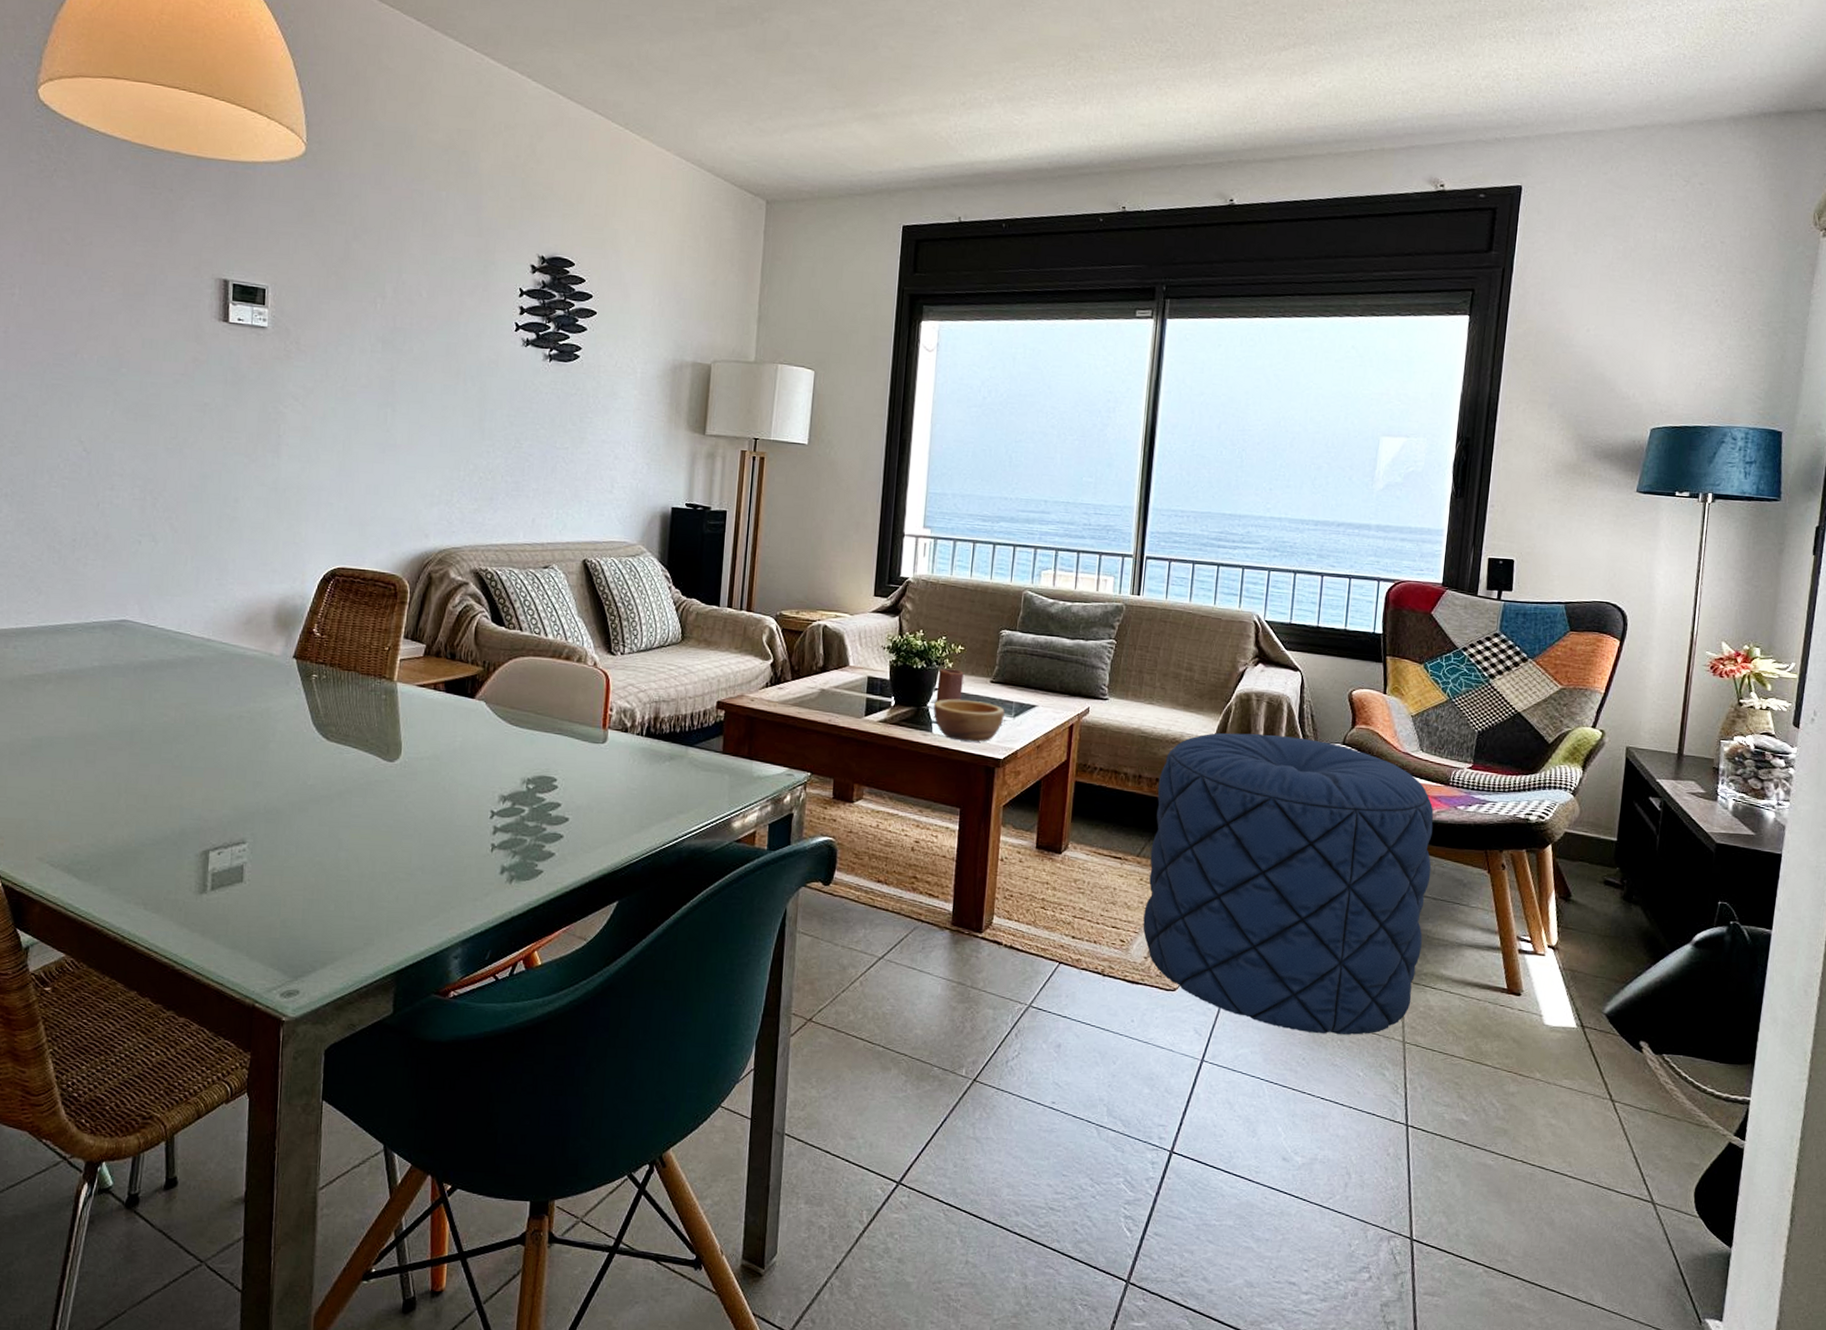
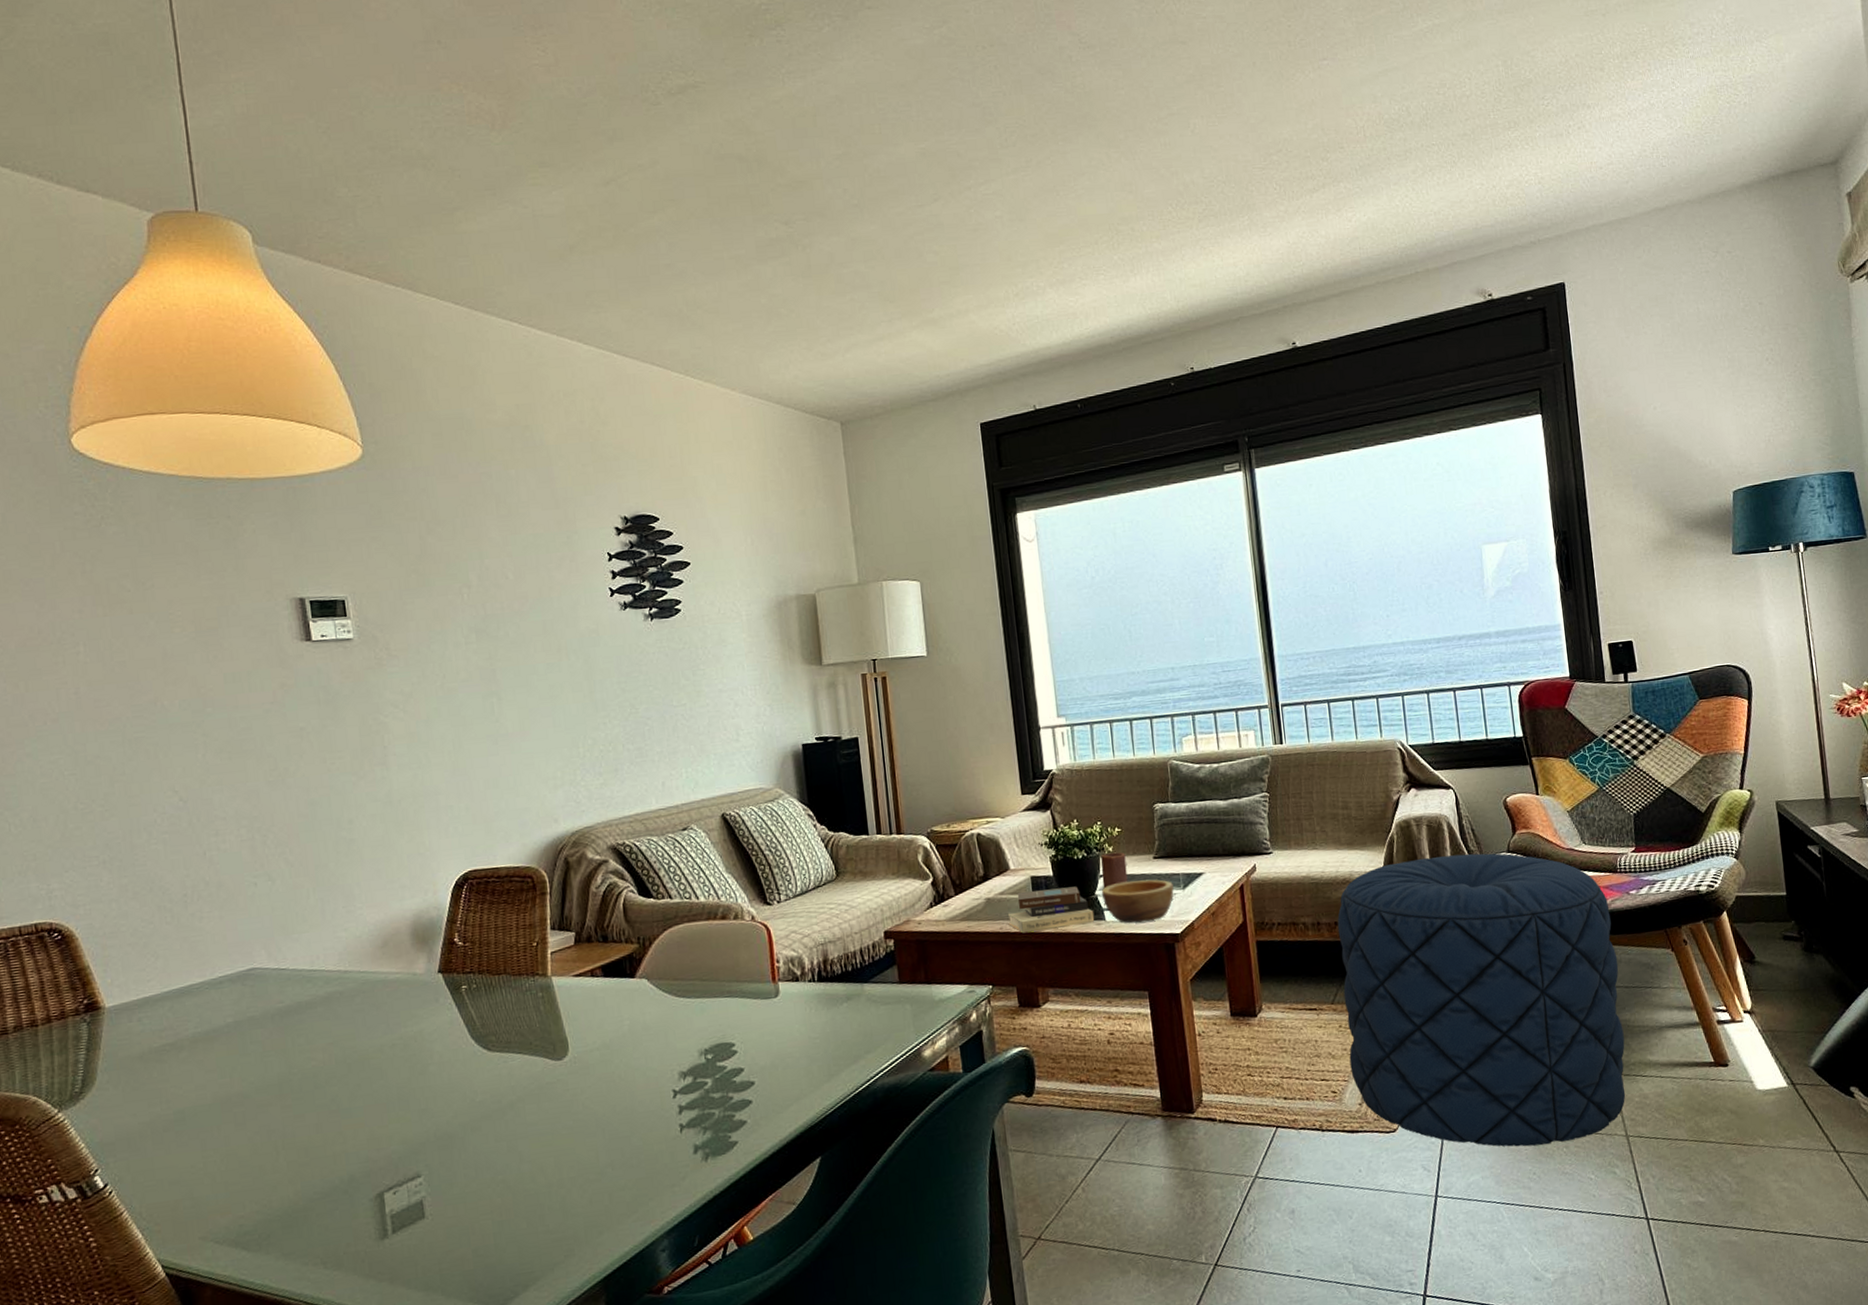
books: none [837,689,923,732] -> present [1007,886,1095,934]

